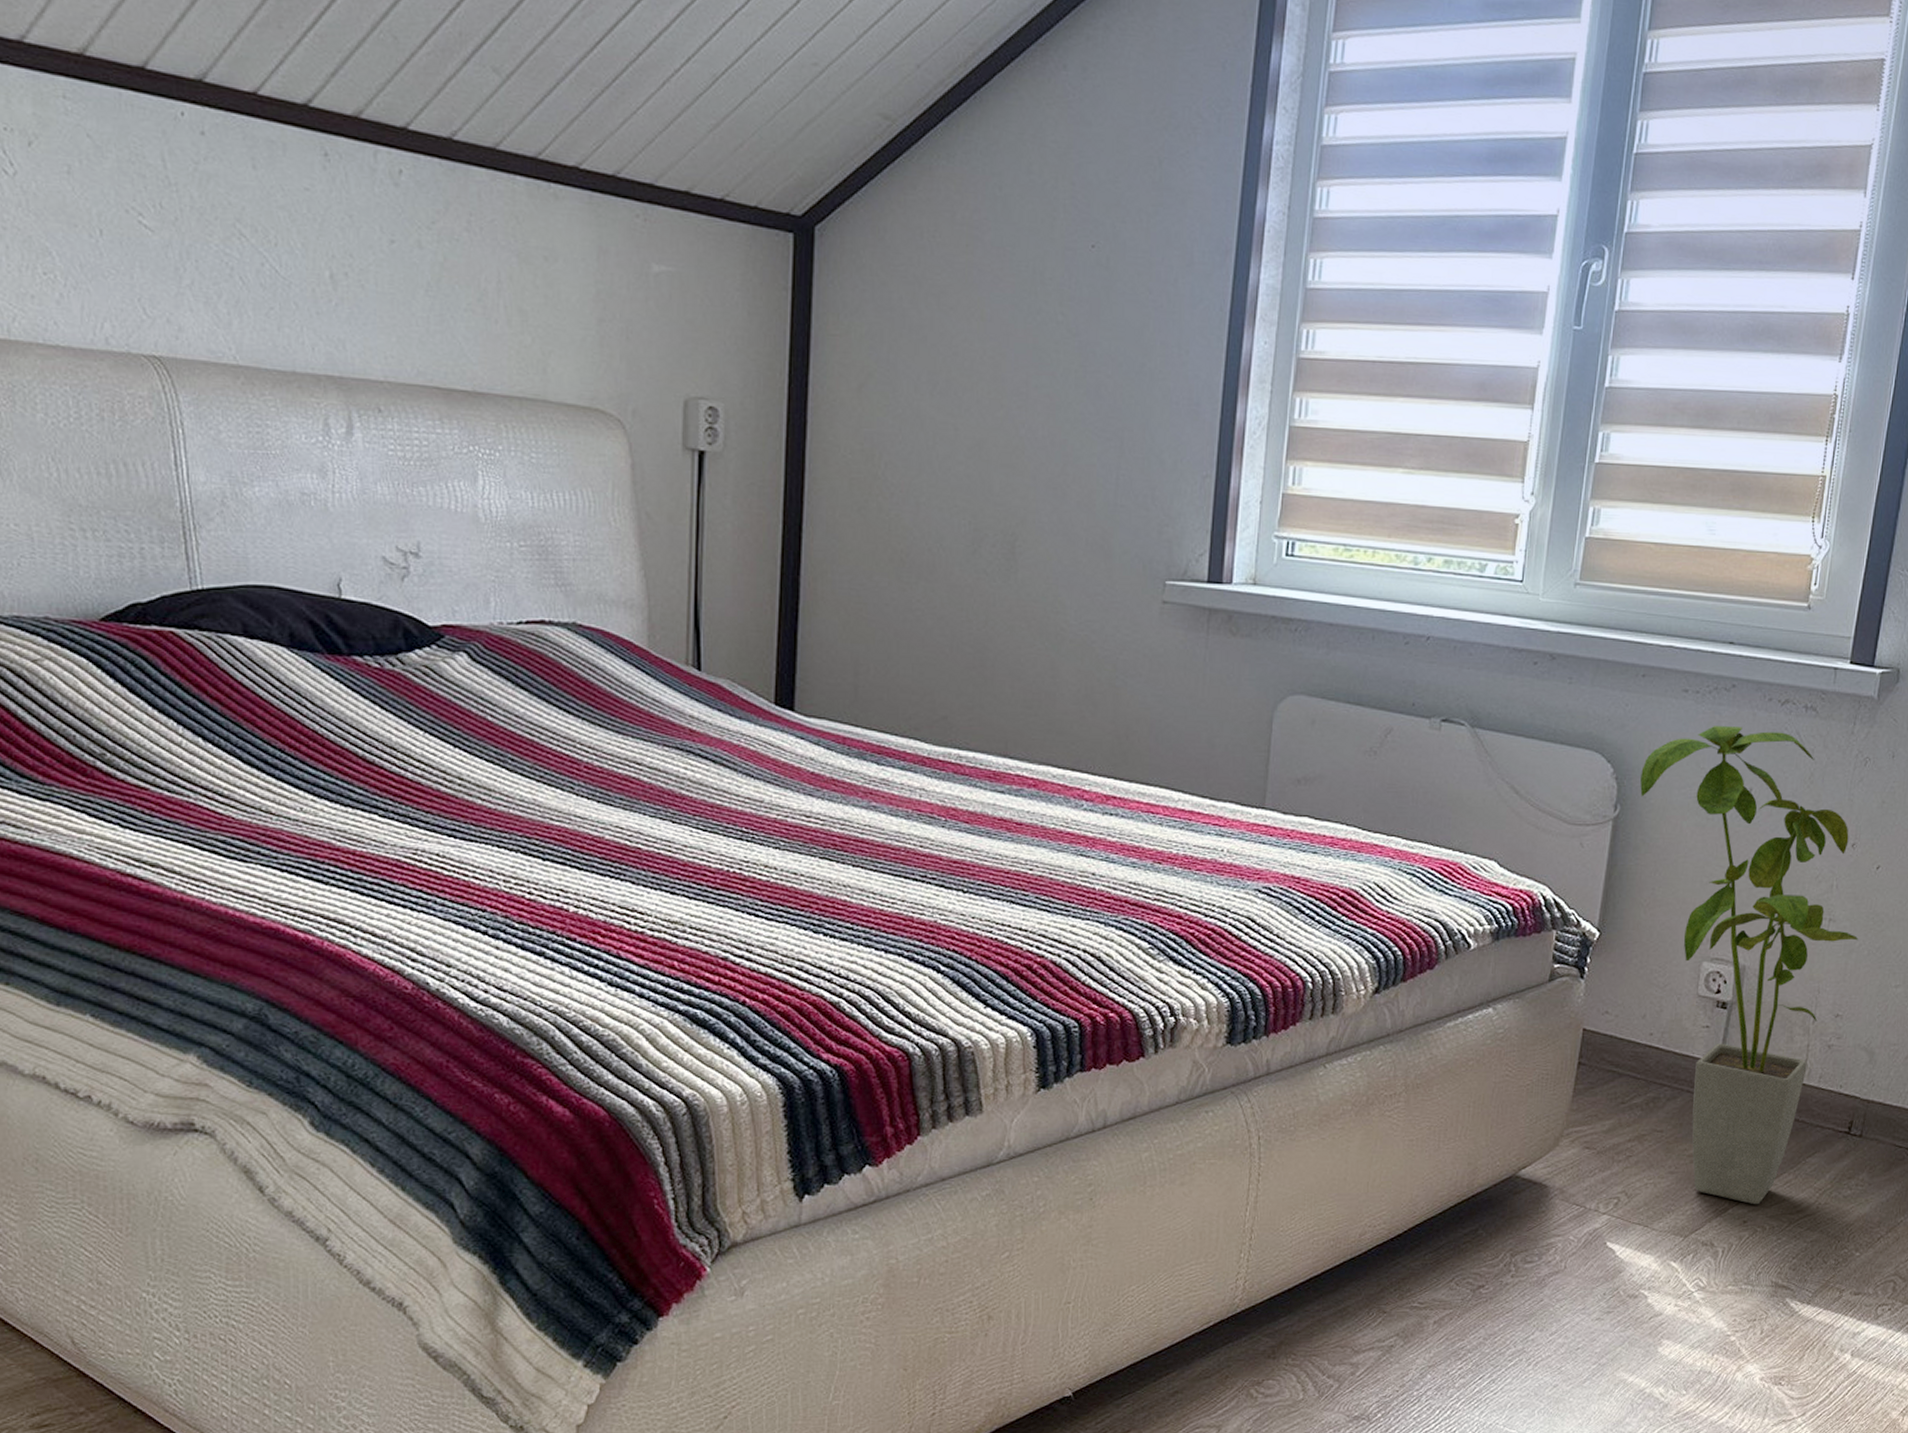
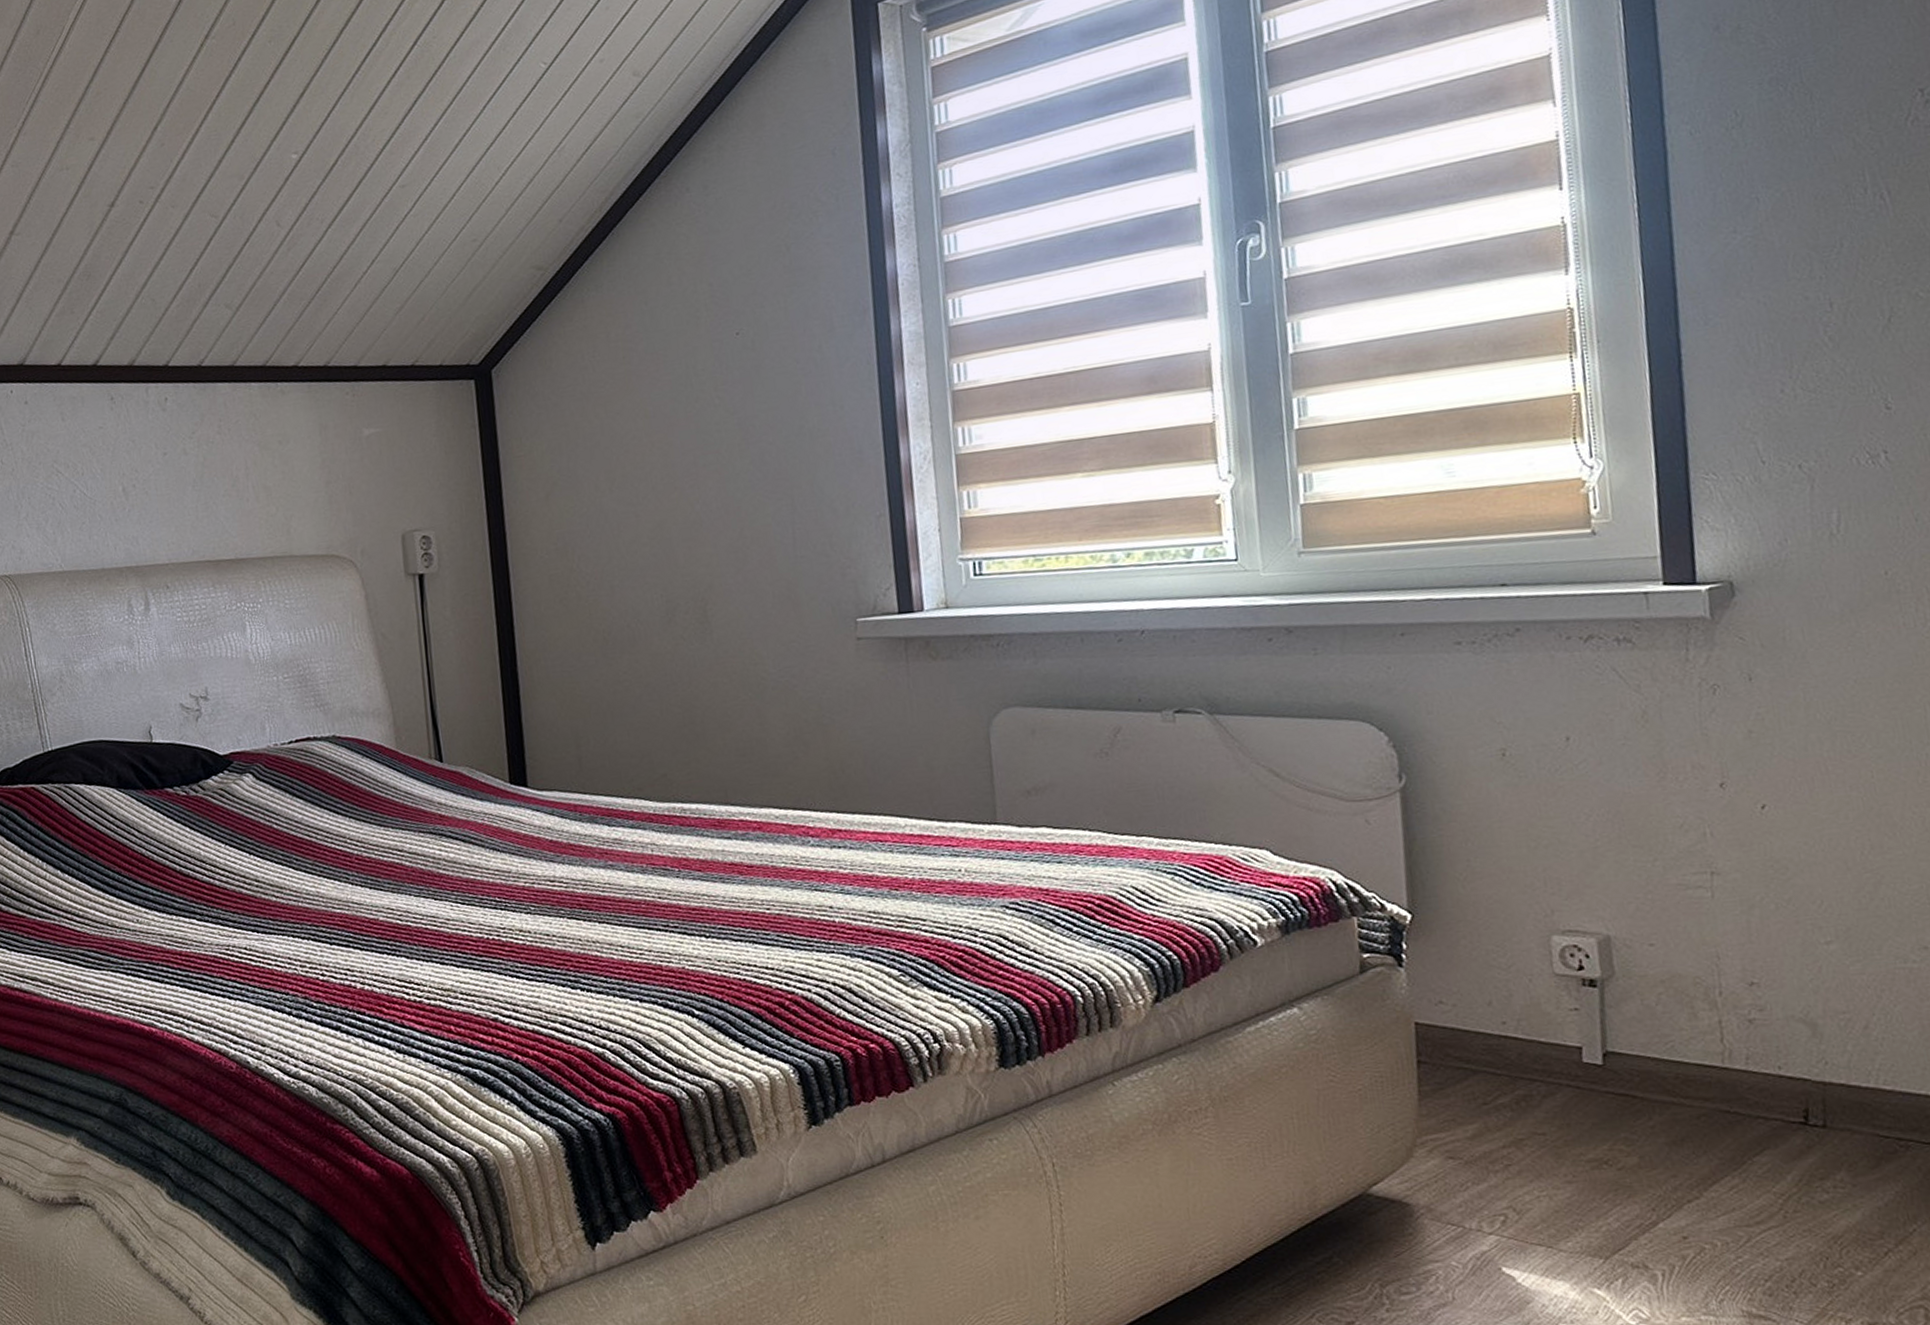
house plant: present [1640,726,1859,1205] -> none [1423,671,1759,1217]

